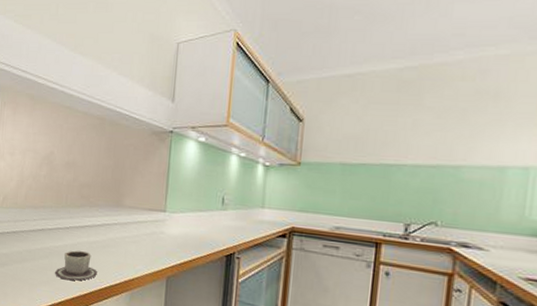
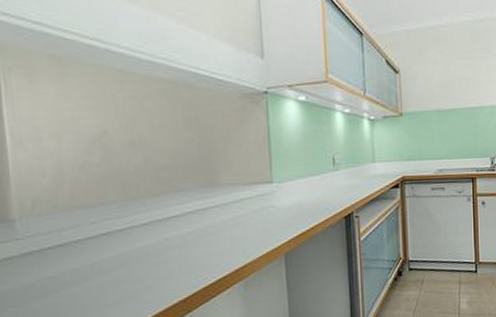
cup: present [54,250,97,281] -> none [135,248,198,289]

